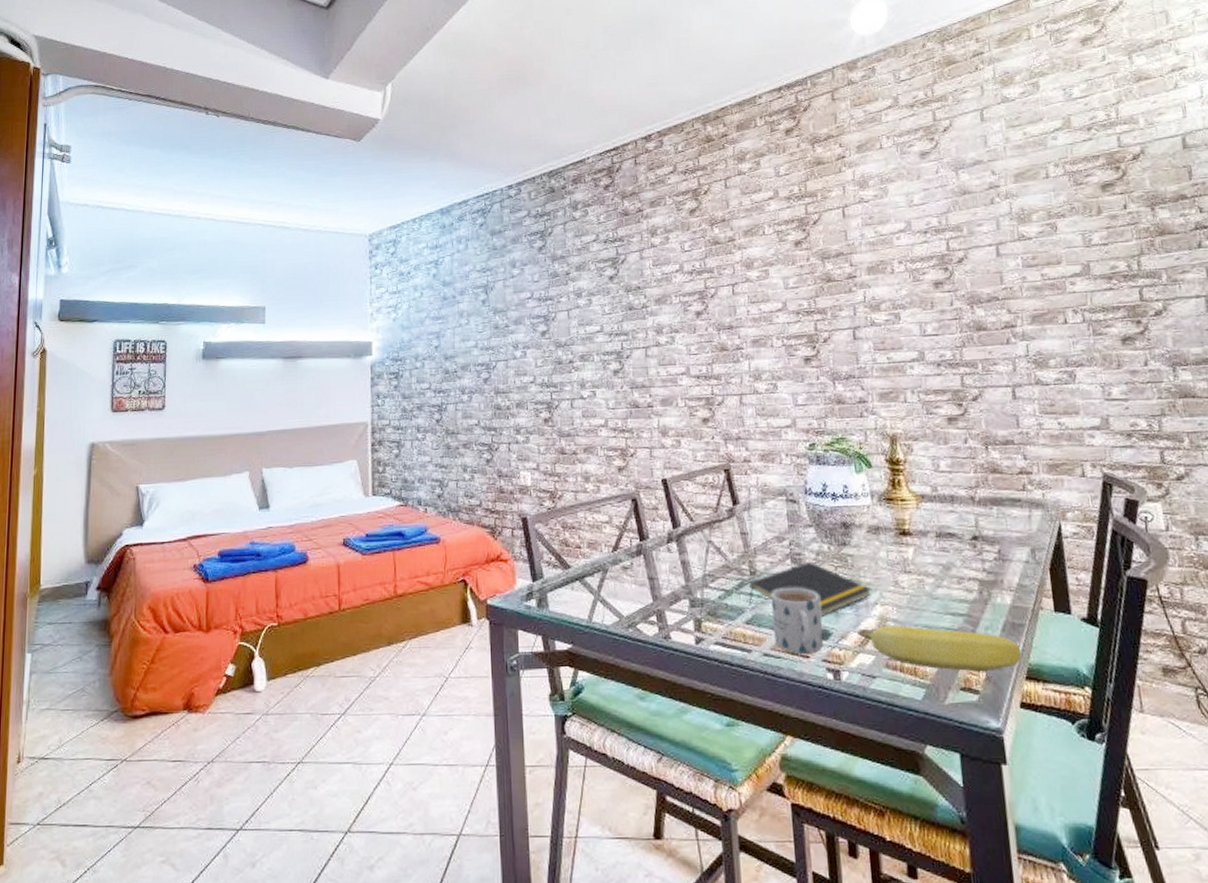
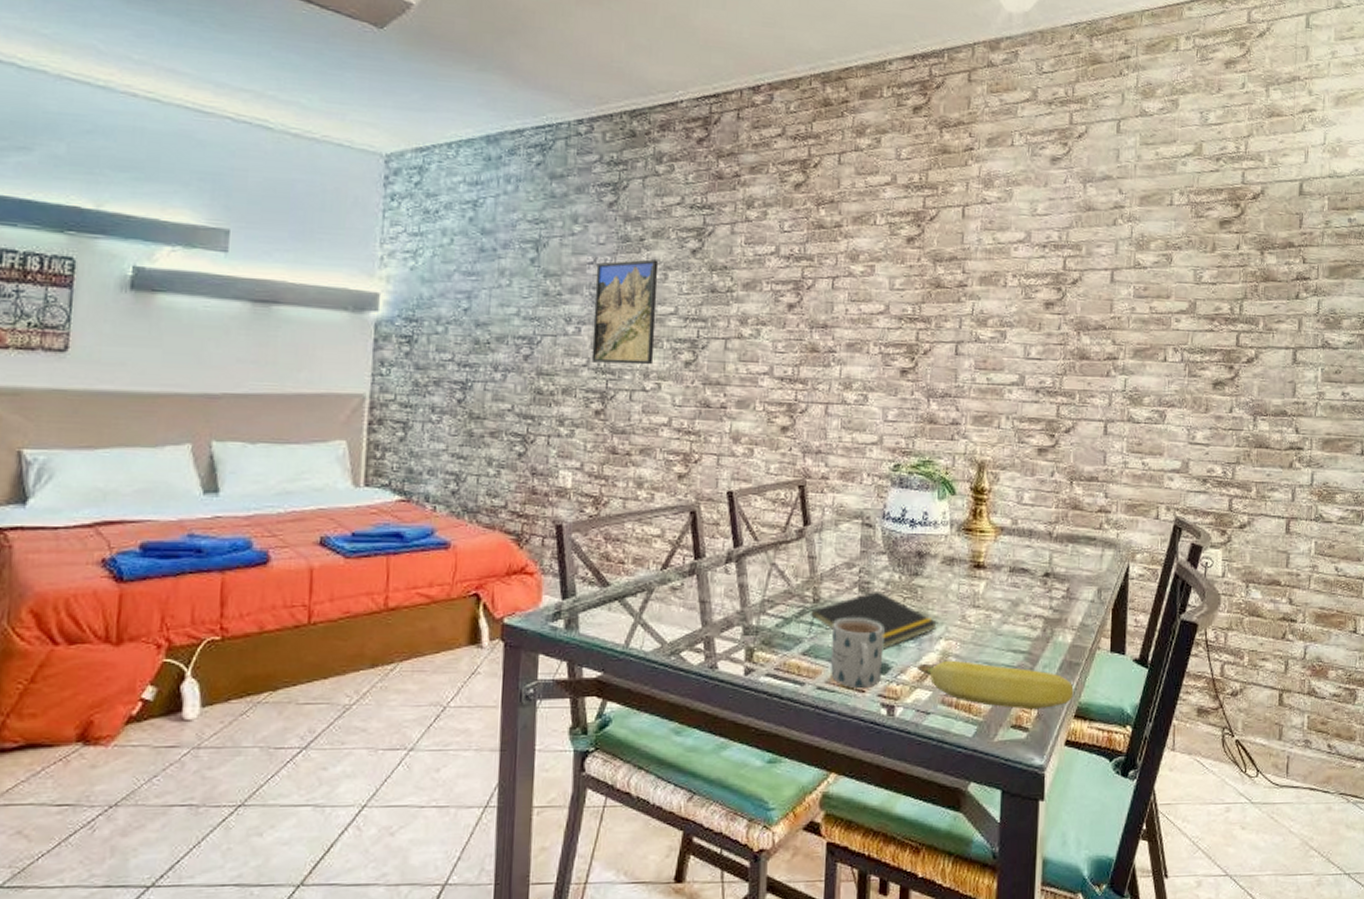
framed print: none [534,289,588,379] -> present [591,259,659,365]

